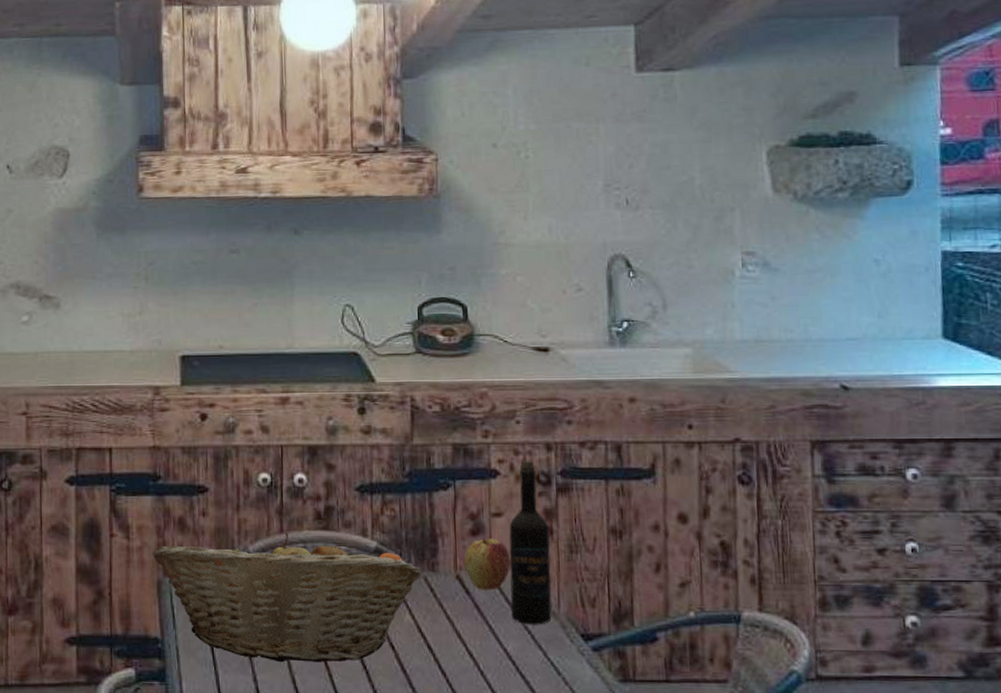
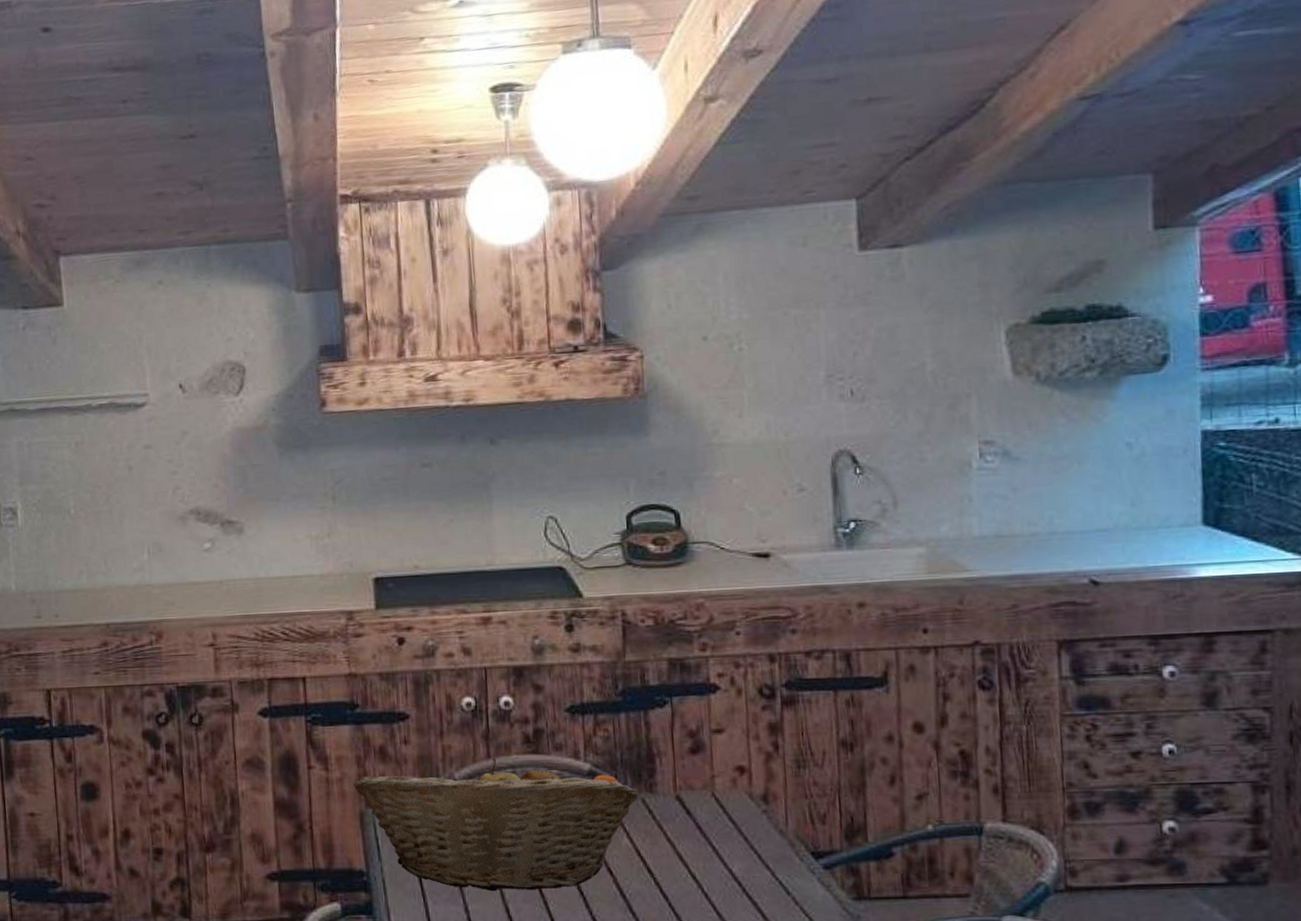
apple: present [464,538,511,590] -> none [683,756,734,810]
wine bottle: present [509,460,552,625] -> none [731,673,780,845]

